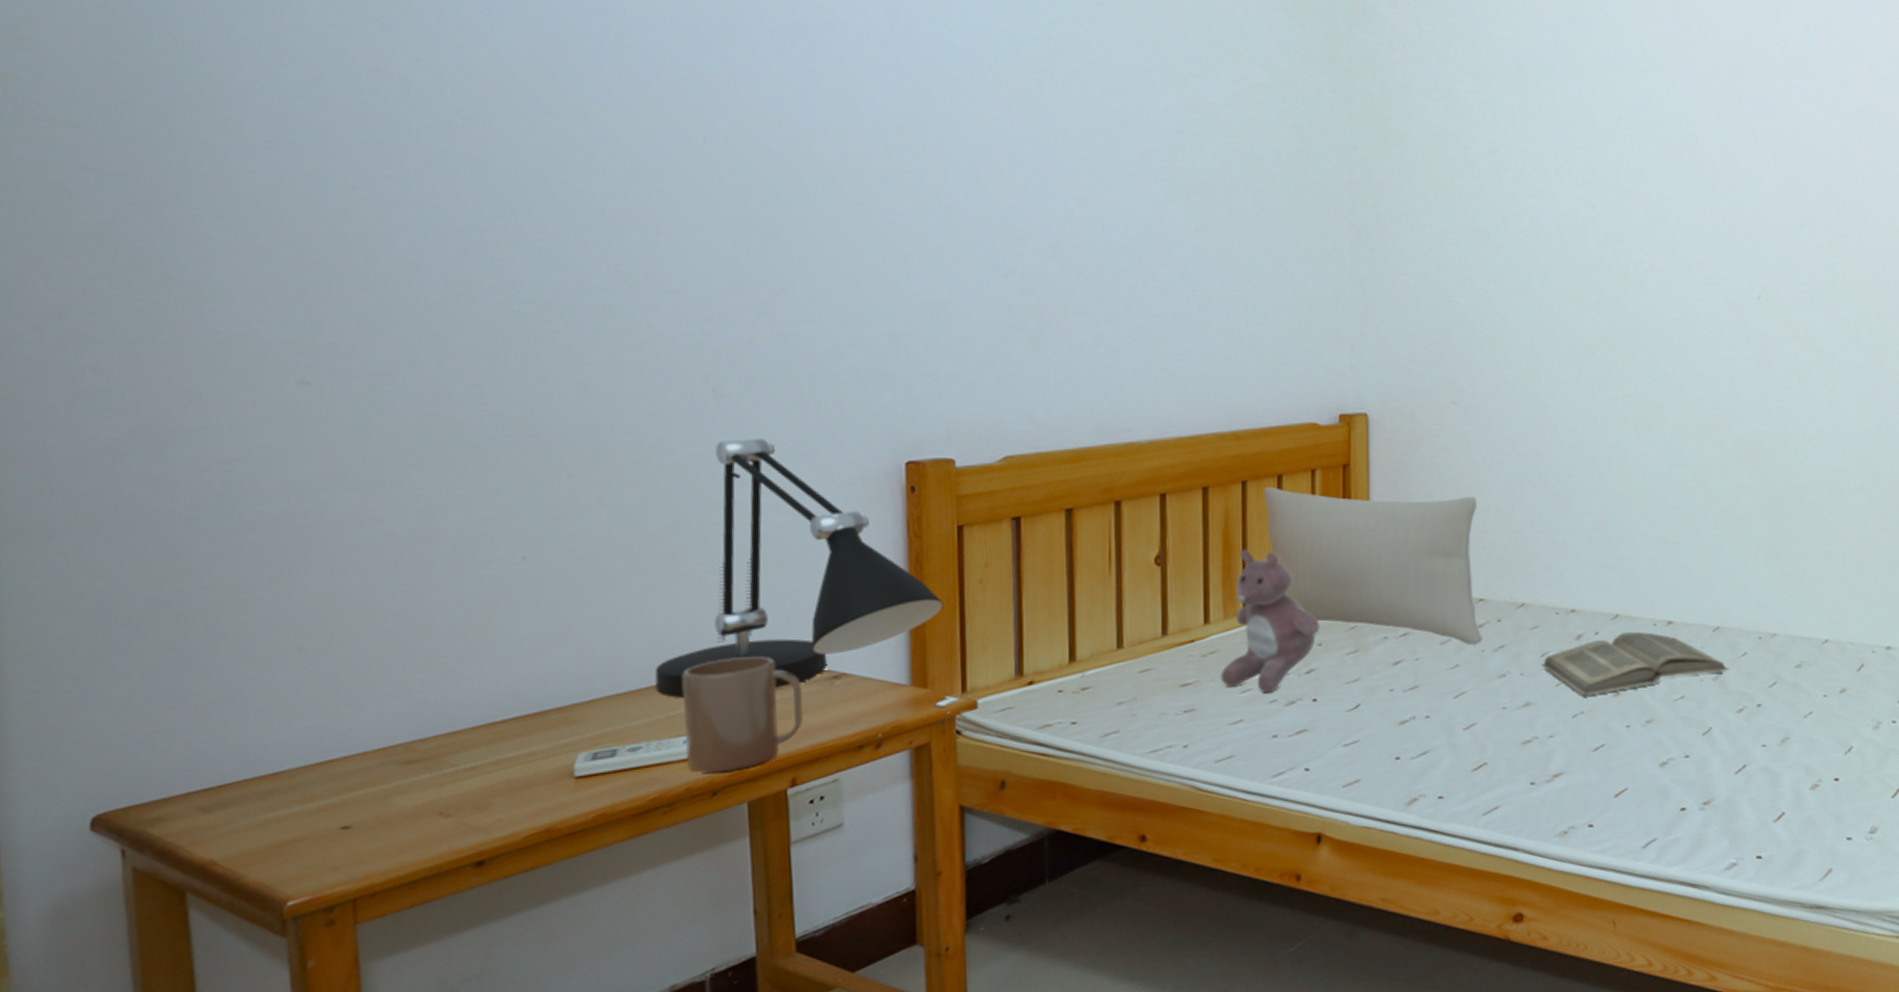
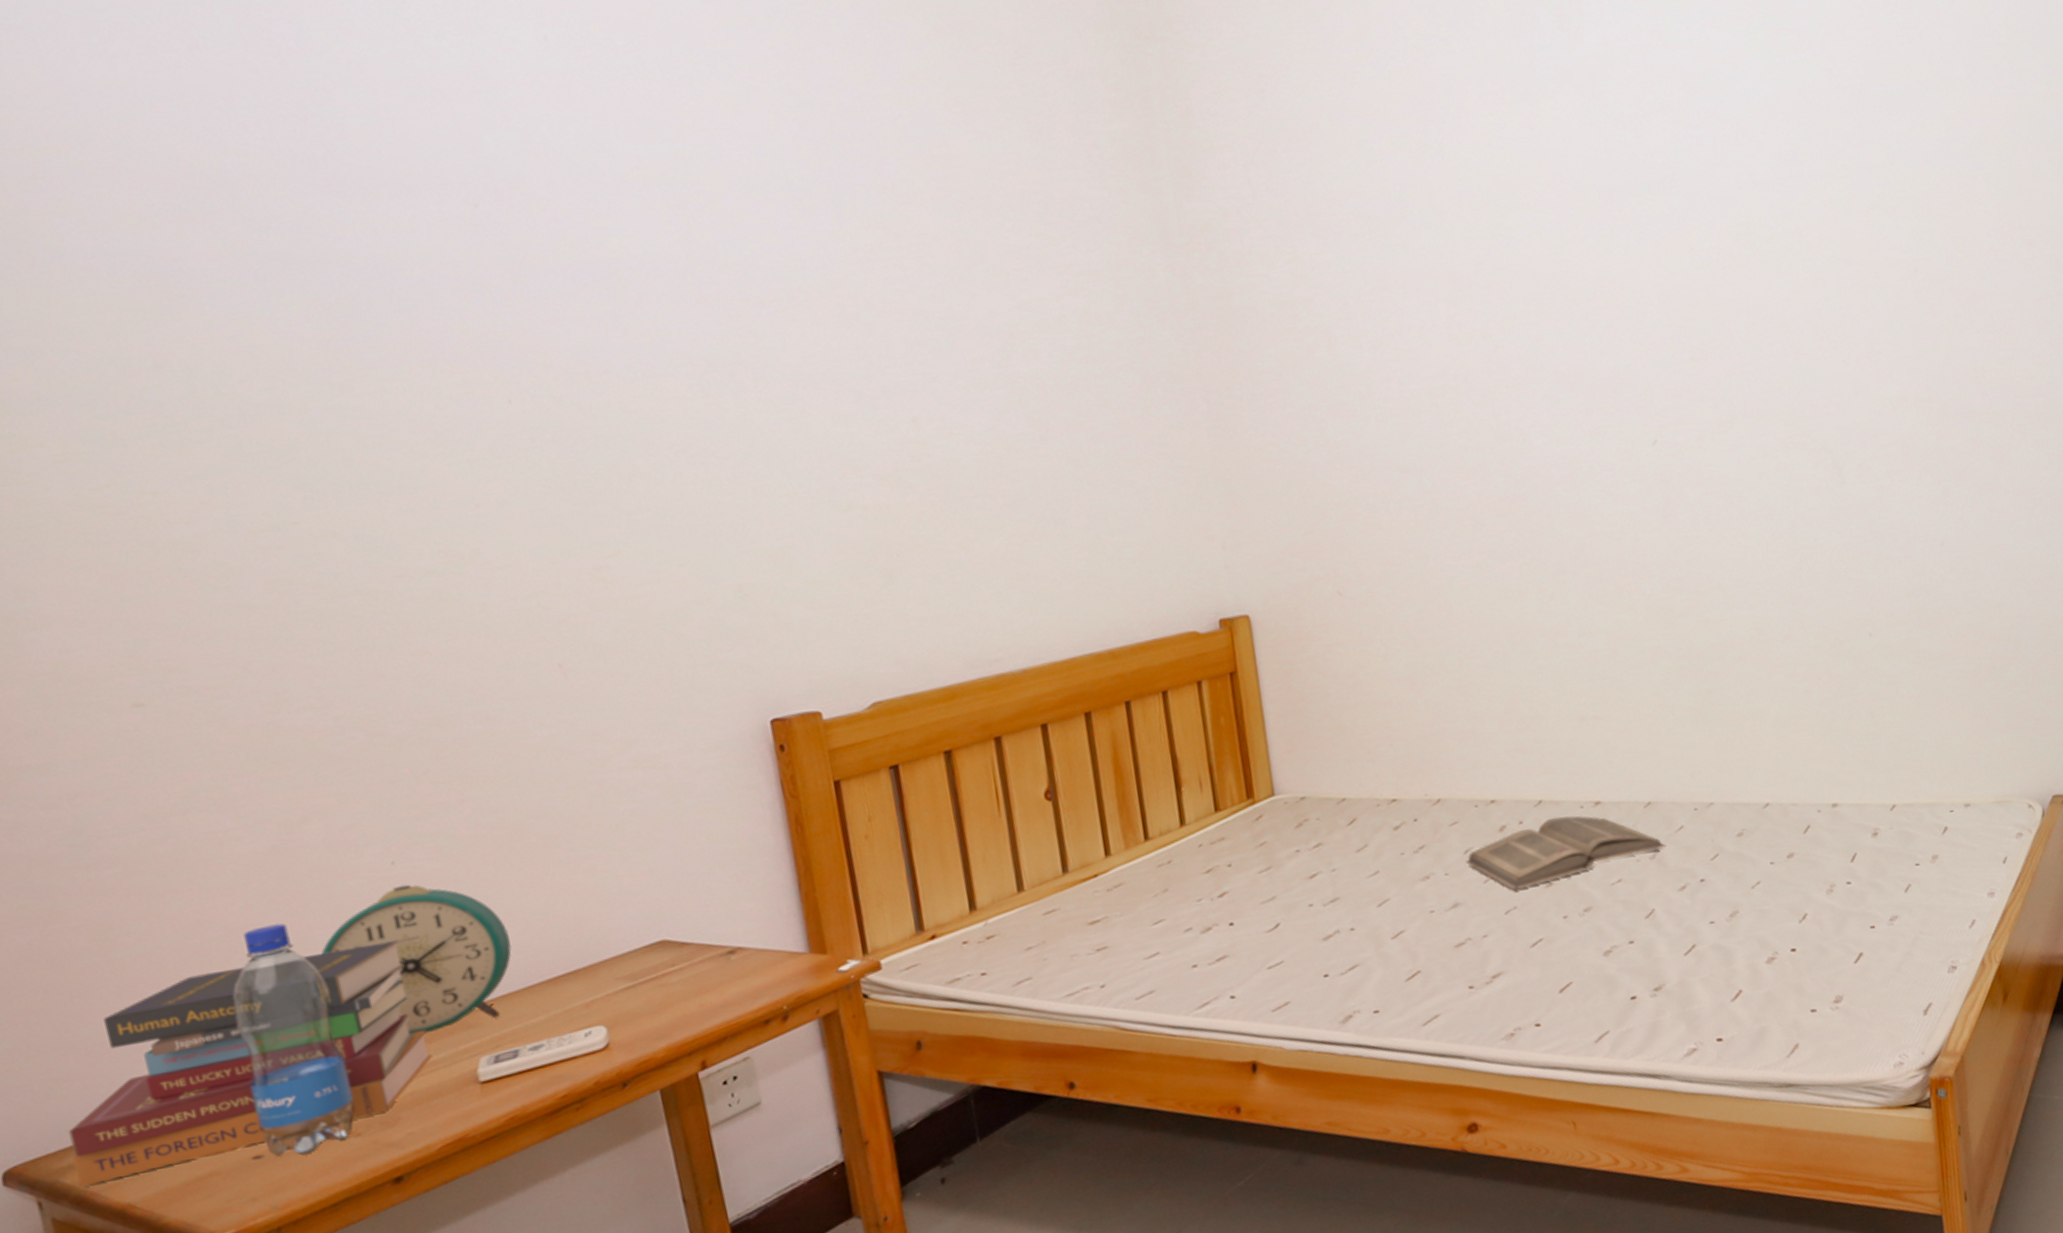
books: none [164,632,532,840] -> present [68,940,432,1188]
bottle: none [345,604,449,831] -> present [231,923,356,1157]
alarm clock: none [441,579,626,725] -> present [321,884,512,1035]
desk lamp: present [654,439,944,698] -> none [544,711,832,991]
mug: present [681,656,803,773] -> none [572,939,704,1065]
stuffed animal: present [1220,549,1320,693] -> none [1129,773,1228,922]
pillow: present [1263,486,1483,646] -> none [1149,691,1401,849]

